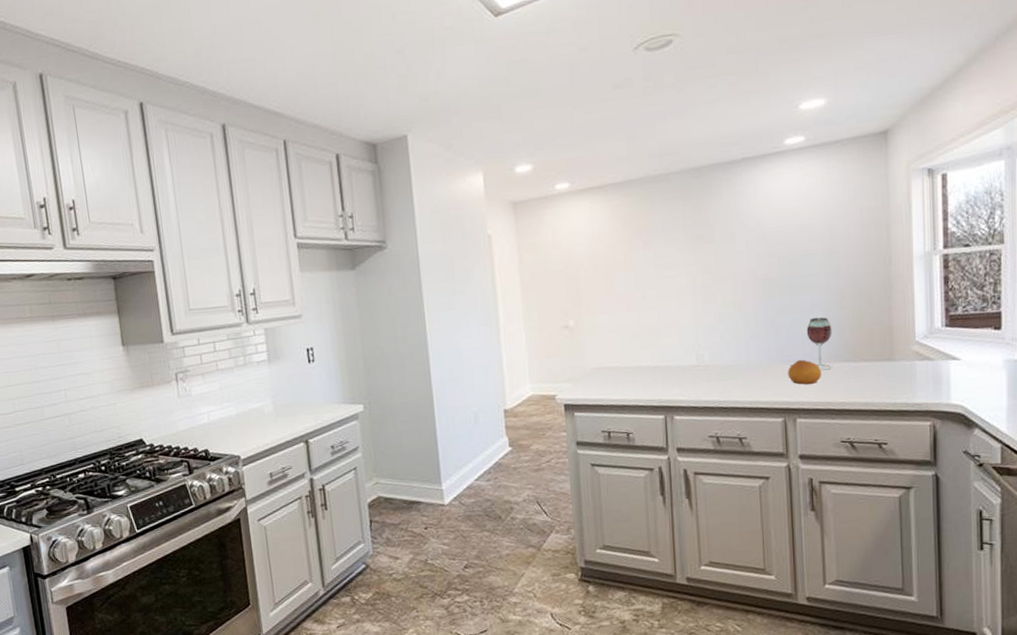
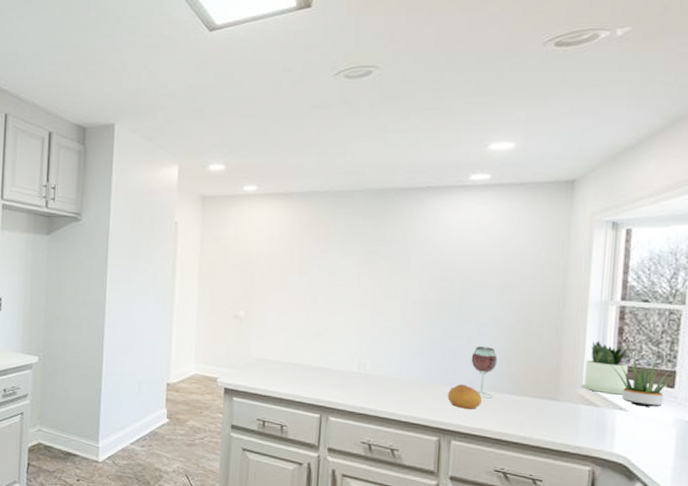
planter: none [913,293,958,346] -> present [580,341,629,395]
potted plant: none [939,305,1004,353] -> present [609,359,678,407]

